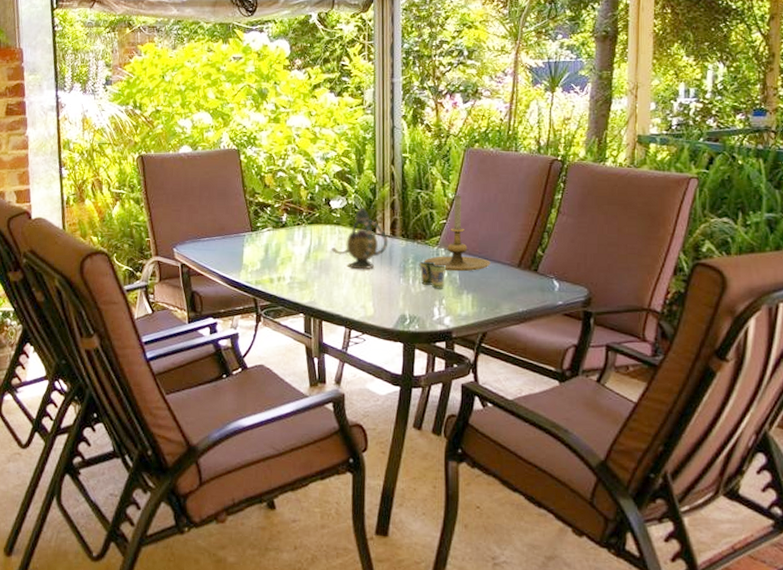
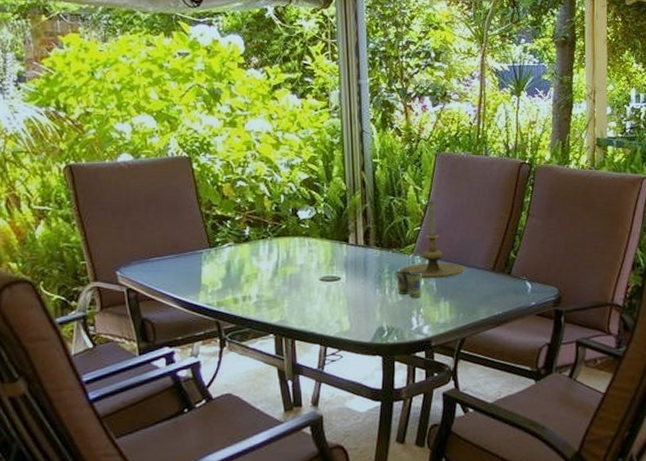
teapot: present [330,206,389,270] -> none [300,216,362,283]

